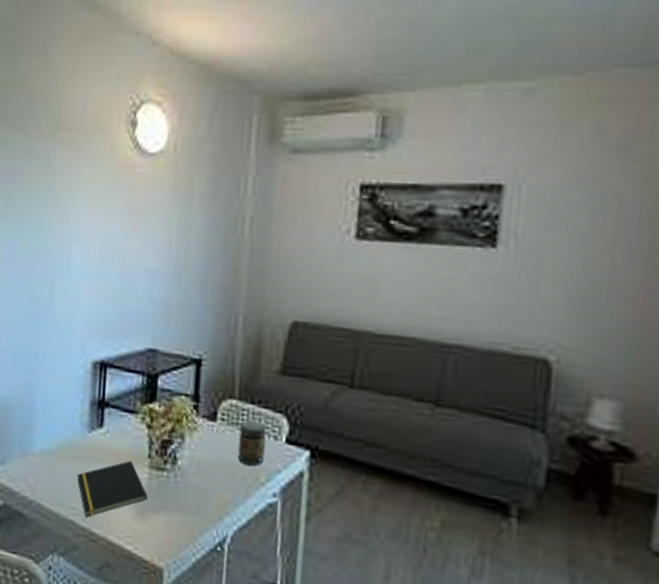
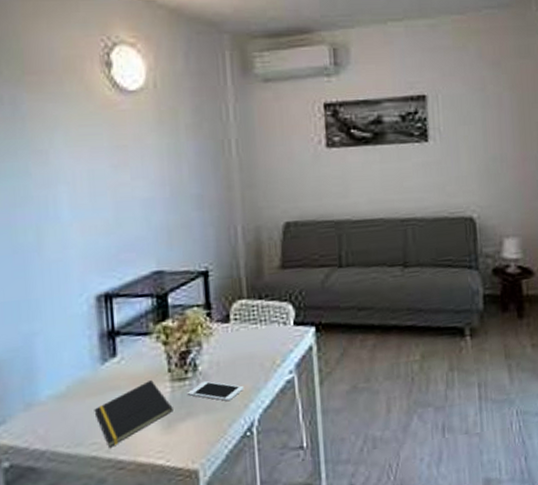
cell phone: none [163,478,222,507] -> present [187,381,244,402]
jar: present [238,421,266,466] -> none [252,313,277,353]

